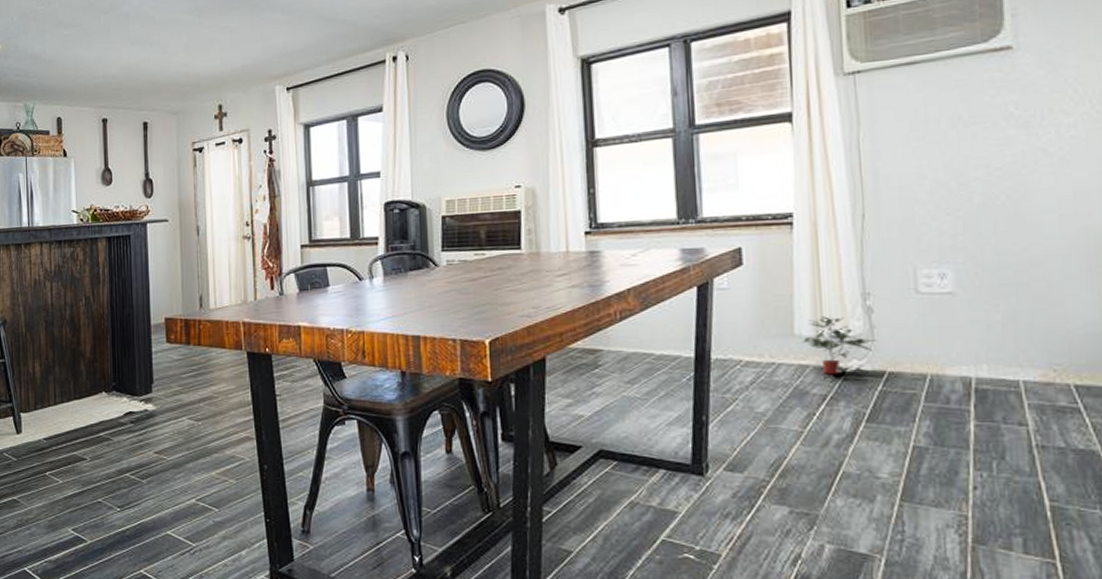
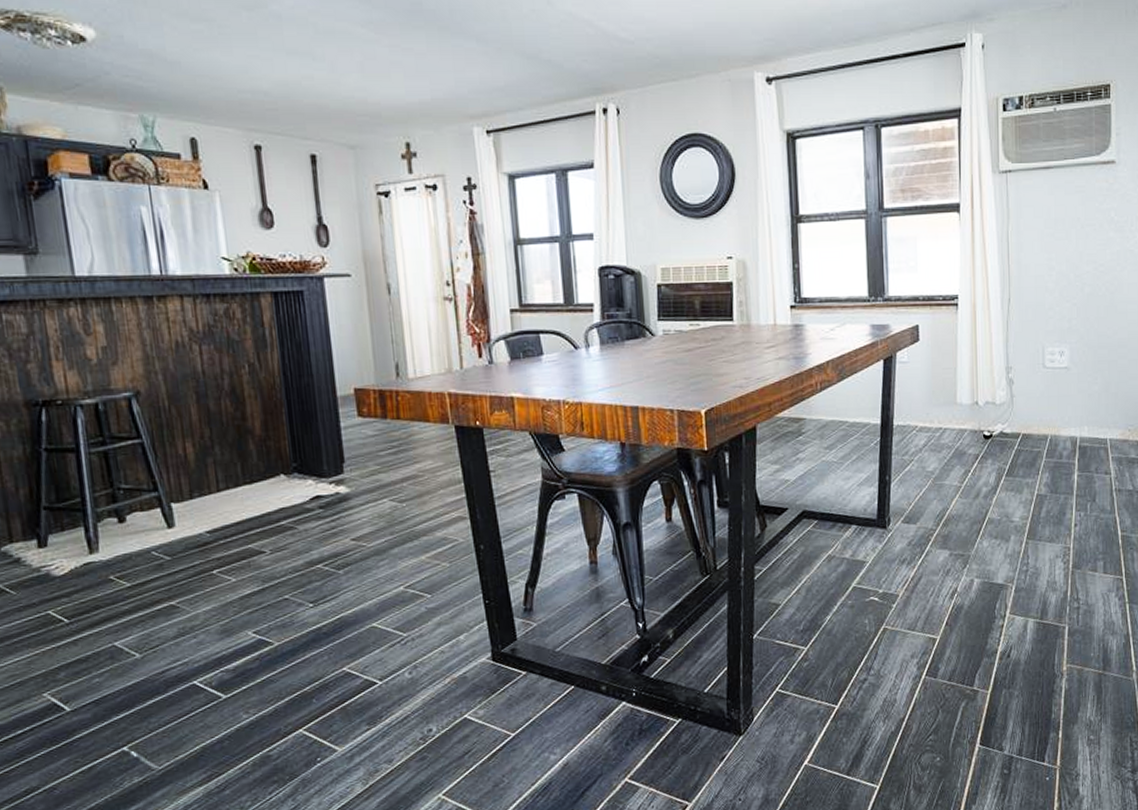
potted plant: present [803,316,877,375] -> none [963,387,1015,437]

